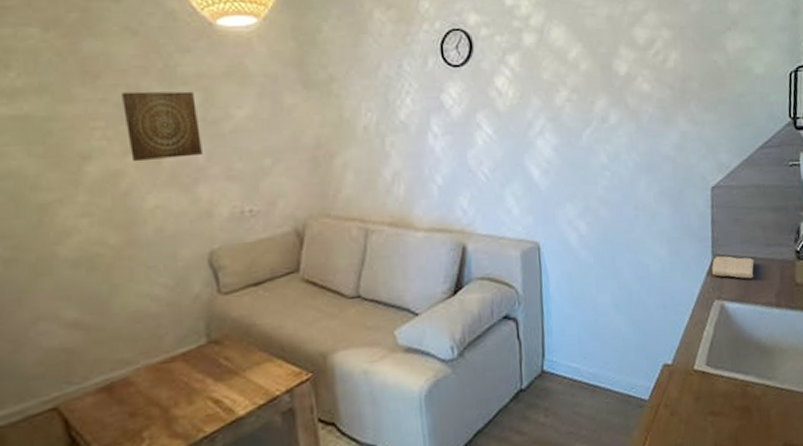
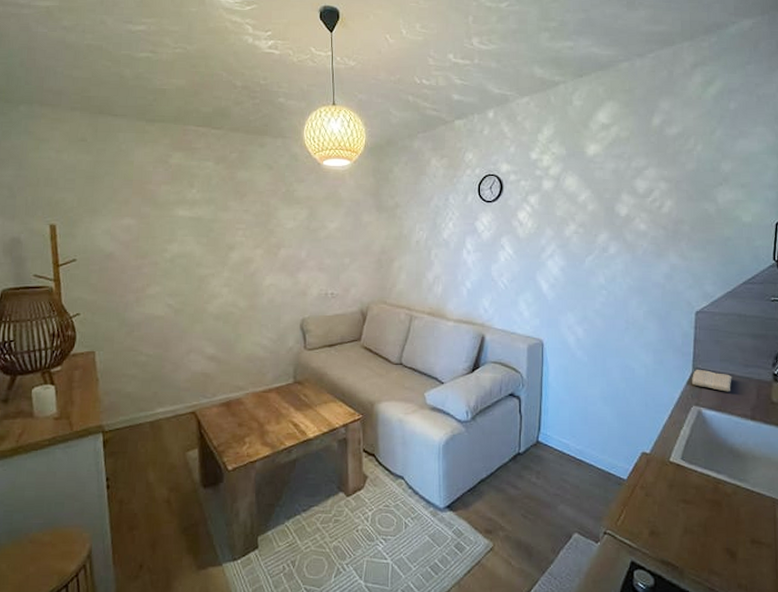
wall art: present [122,91,202,162] -> none [258,206,305,254]

